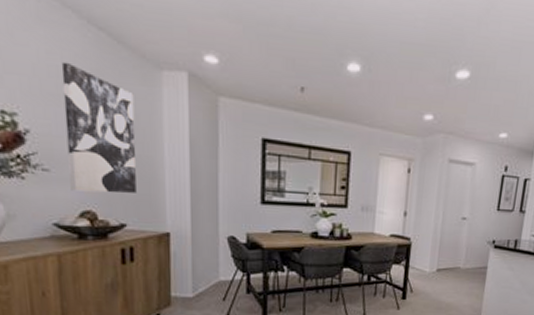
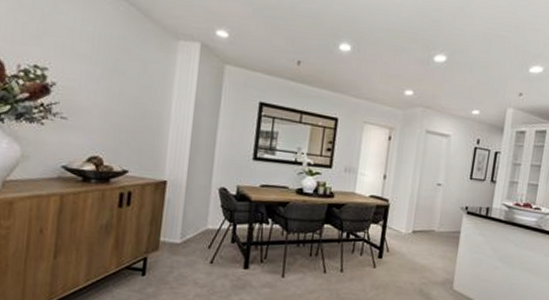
wall art: present [61,61,137,193] -> none [83,28,152,143]

